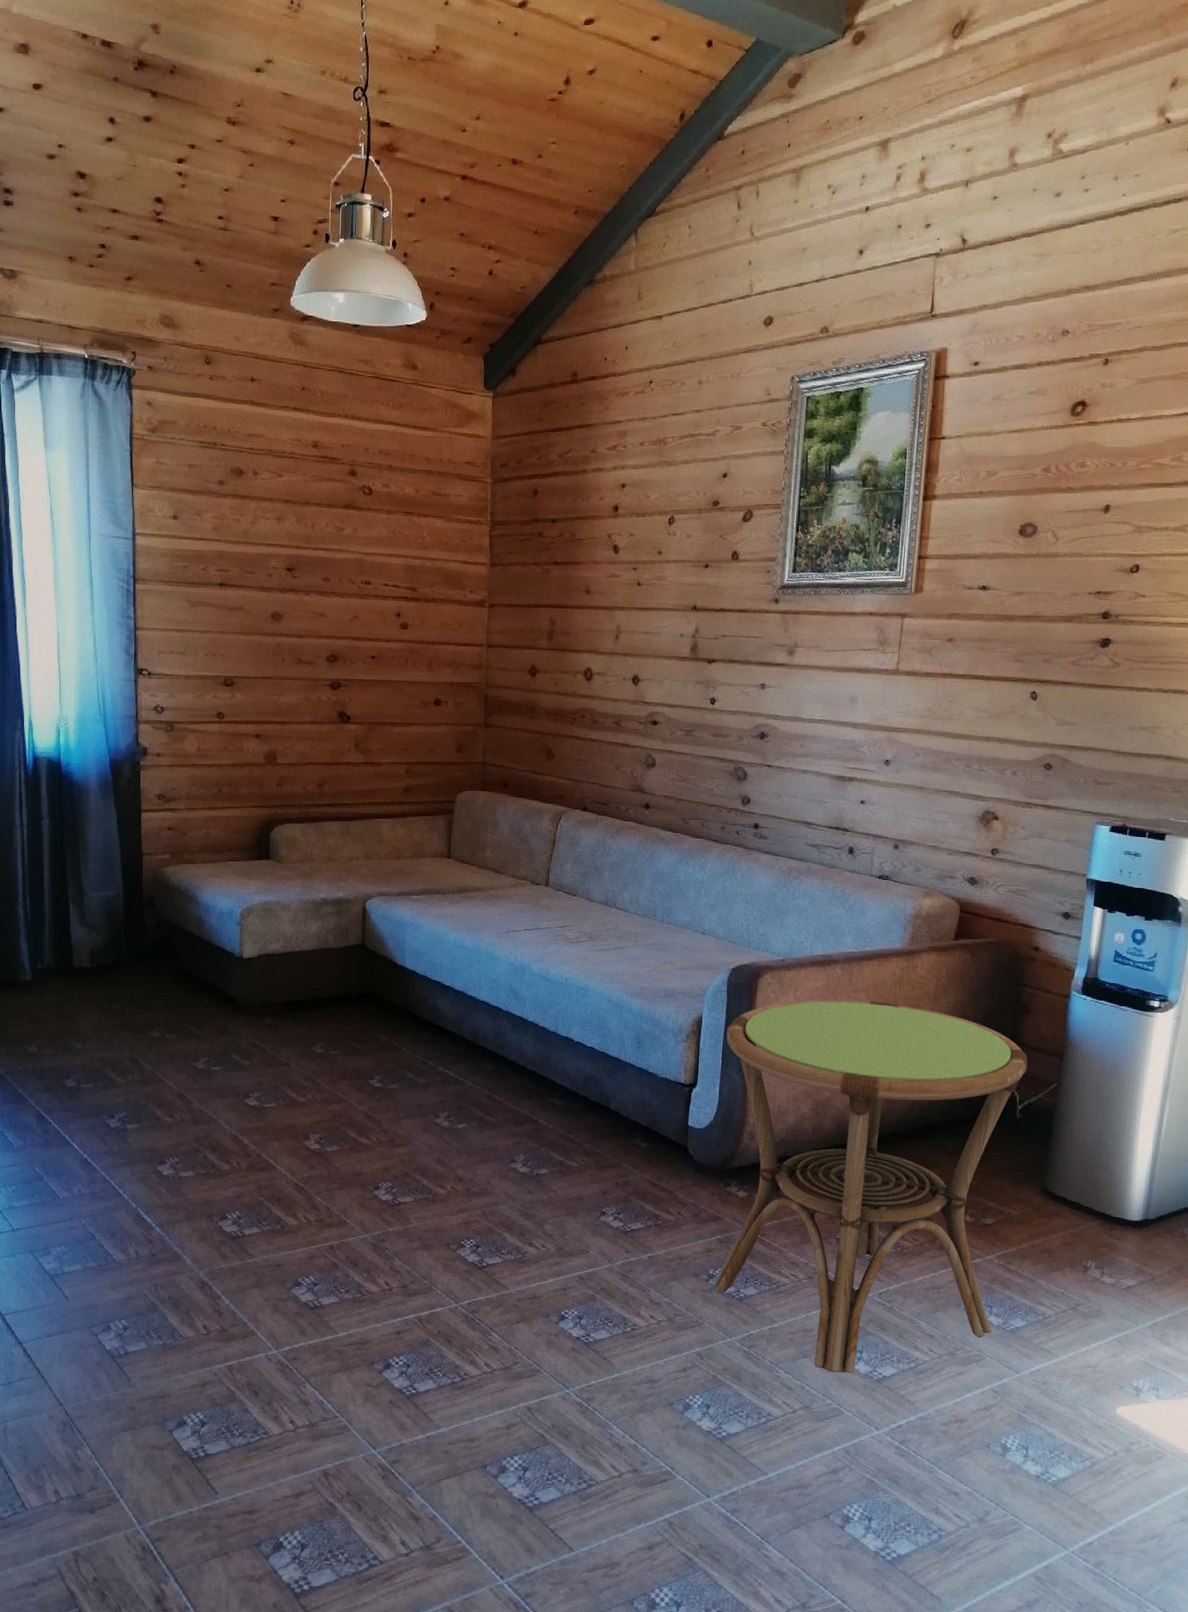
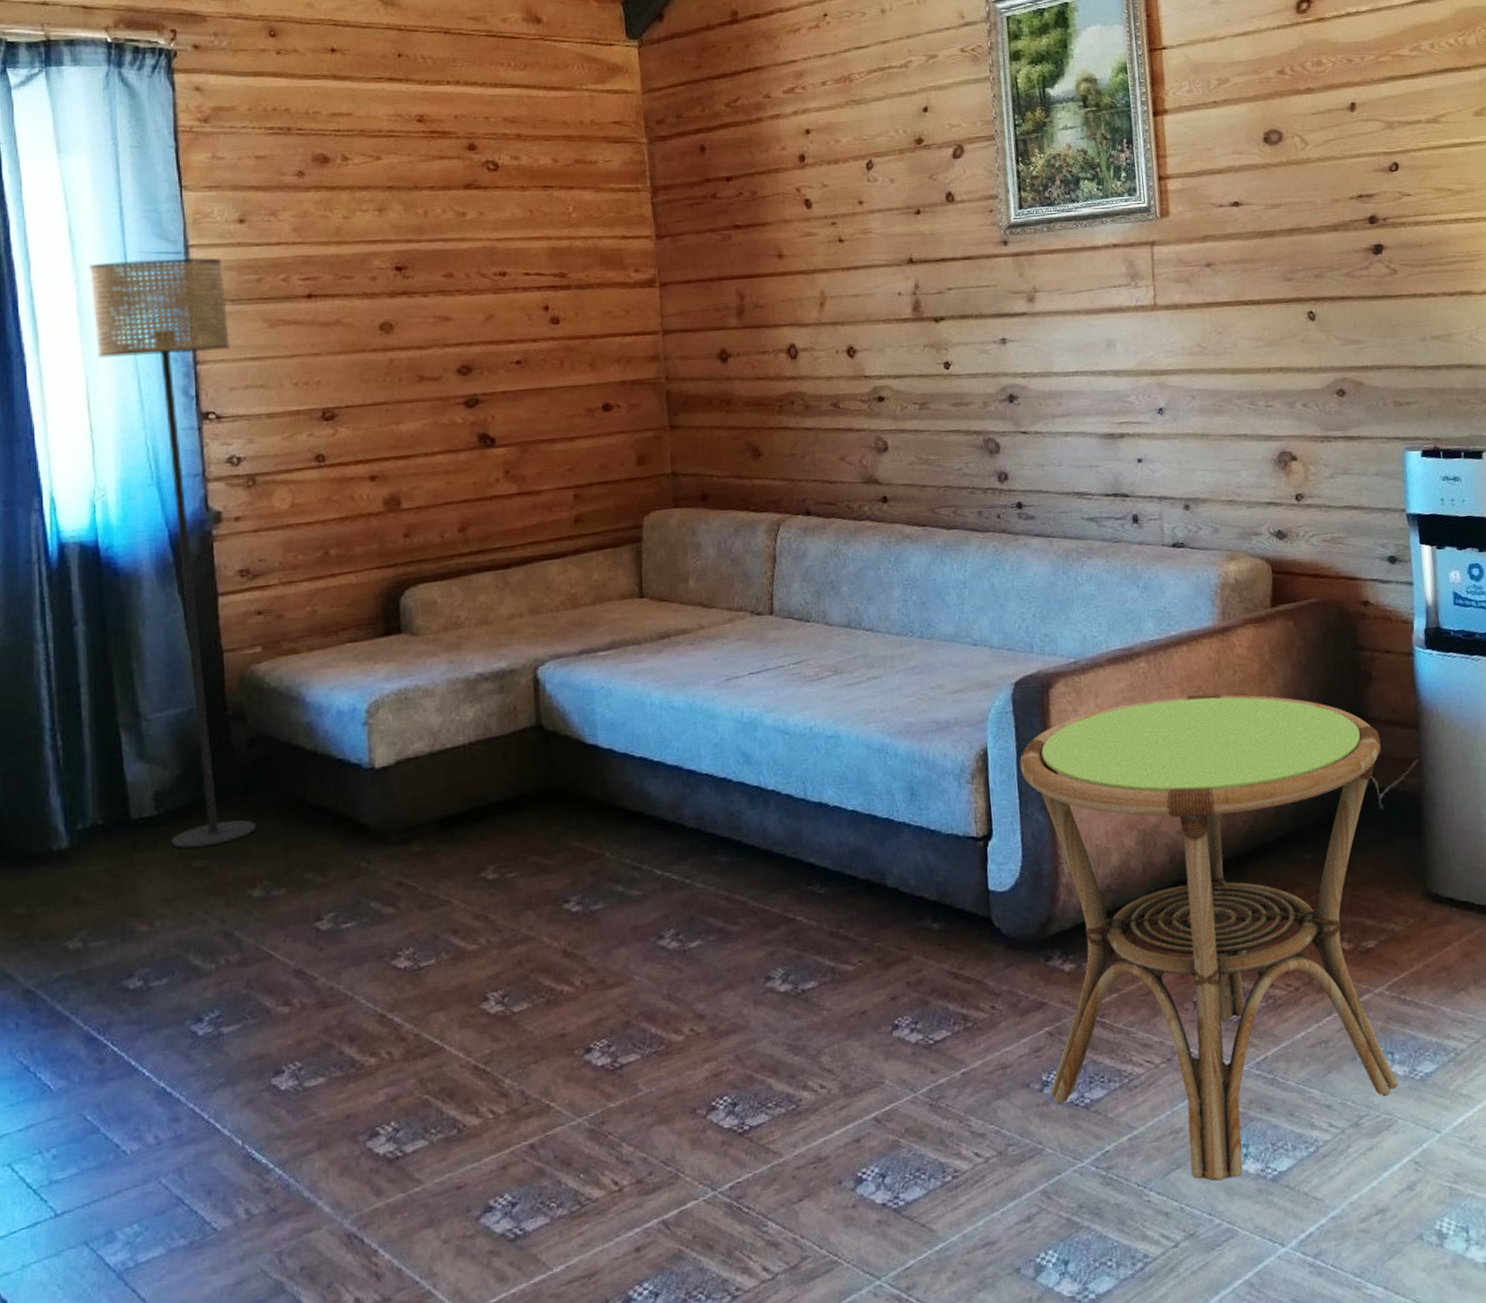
floor lamp: none [63,540,161,996] -> present [89,257,256,849]

